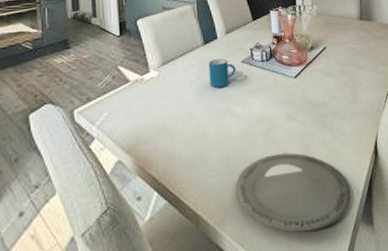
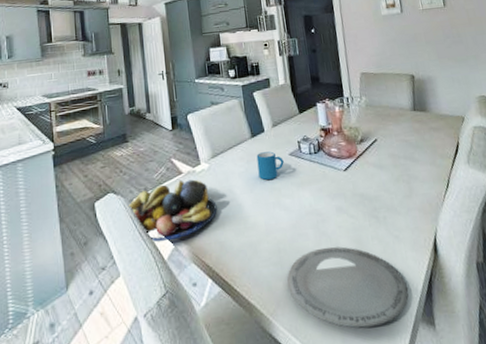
fruit bowl: none [67,87,166,156] -> present [128,179,217,243]

